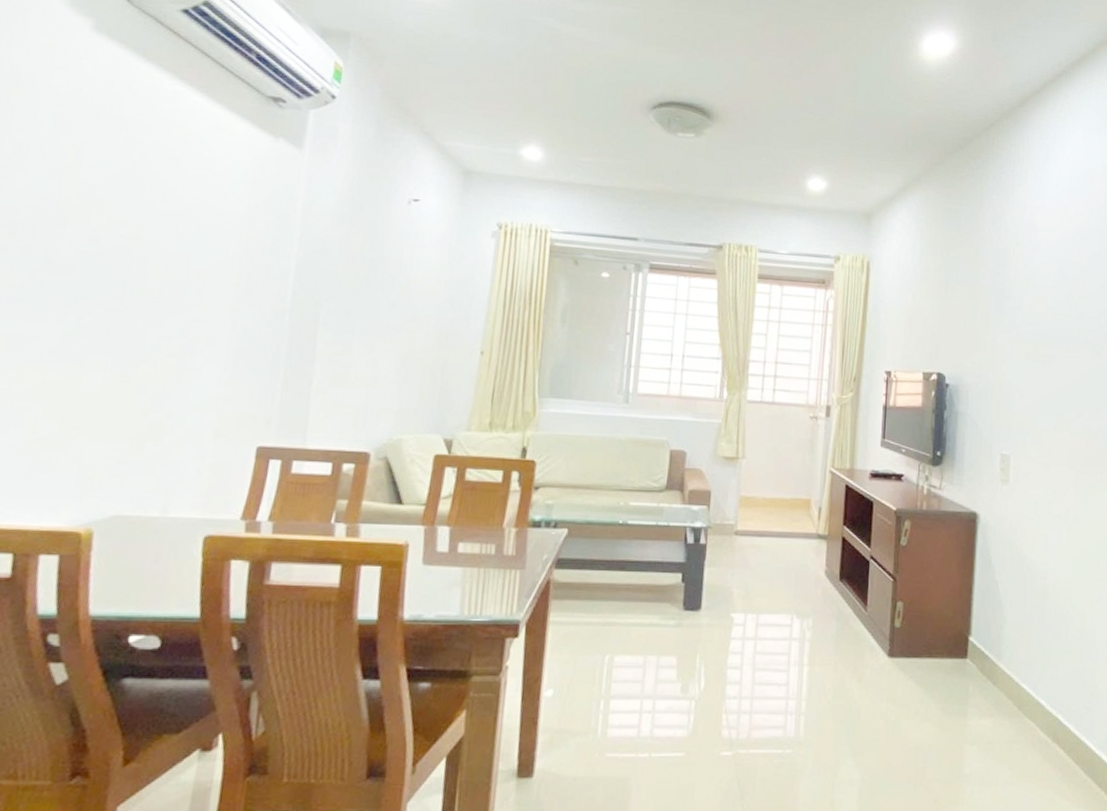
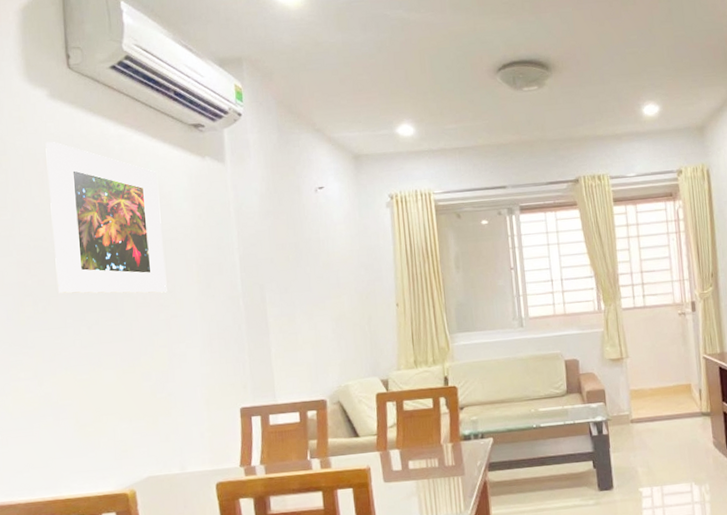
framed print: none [48,82,213,290] -> present [45,142,167,294]

